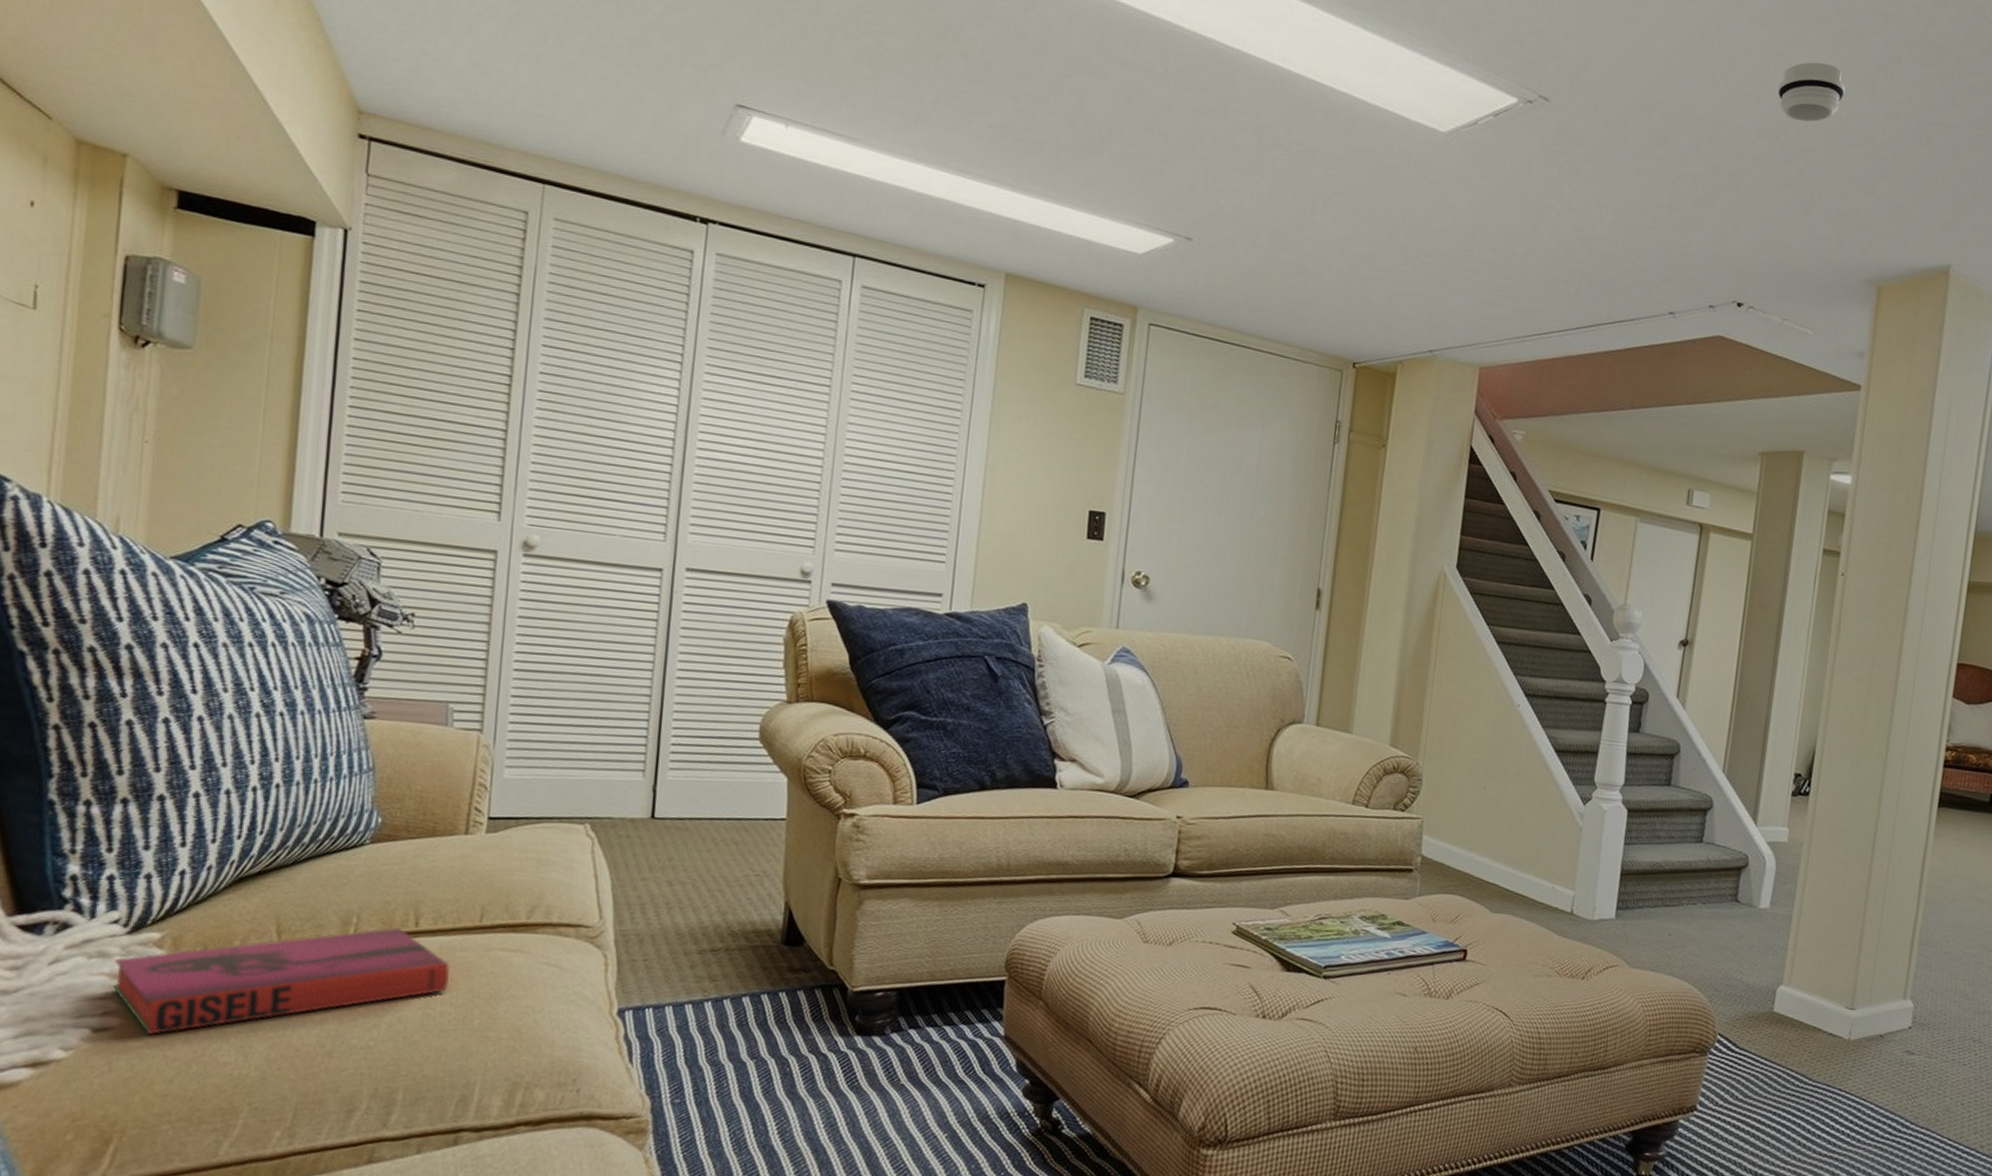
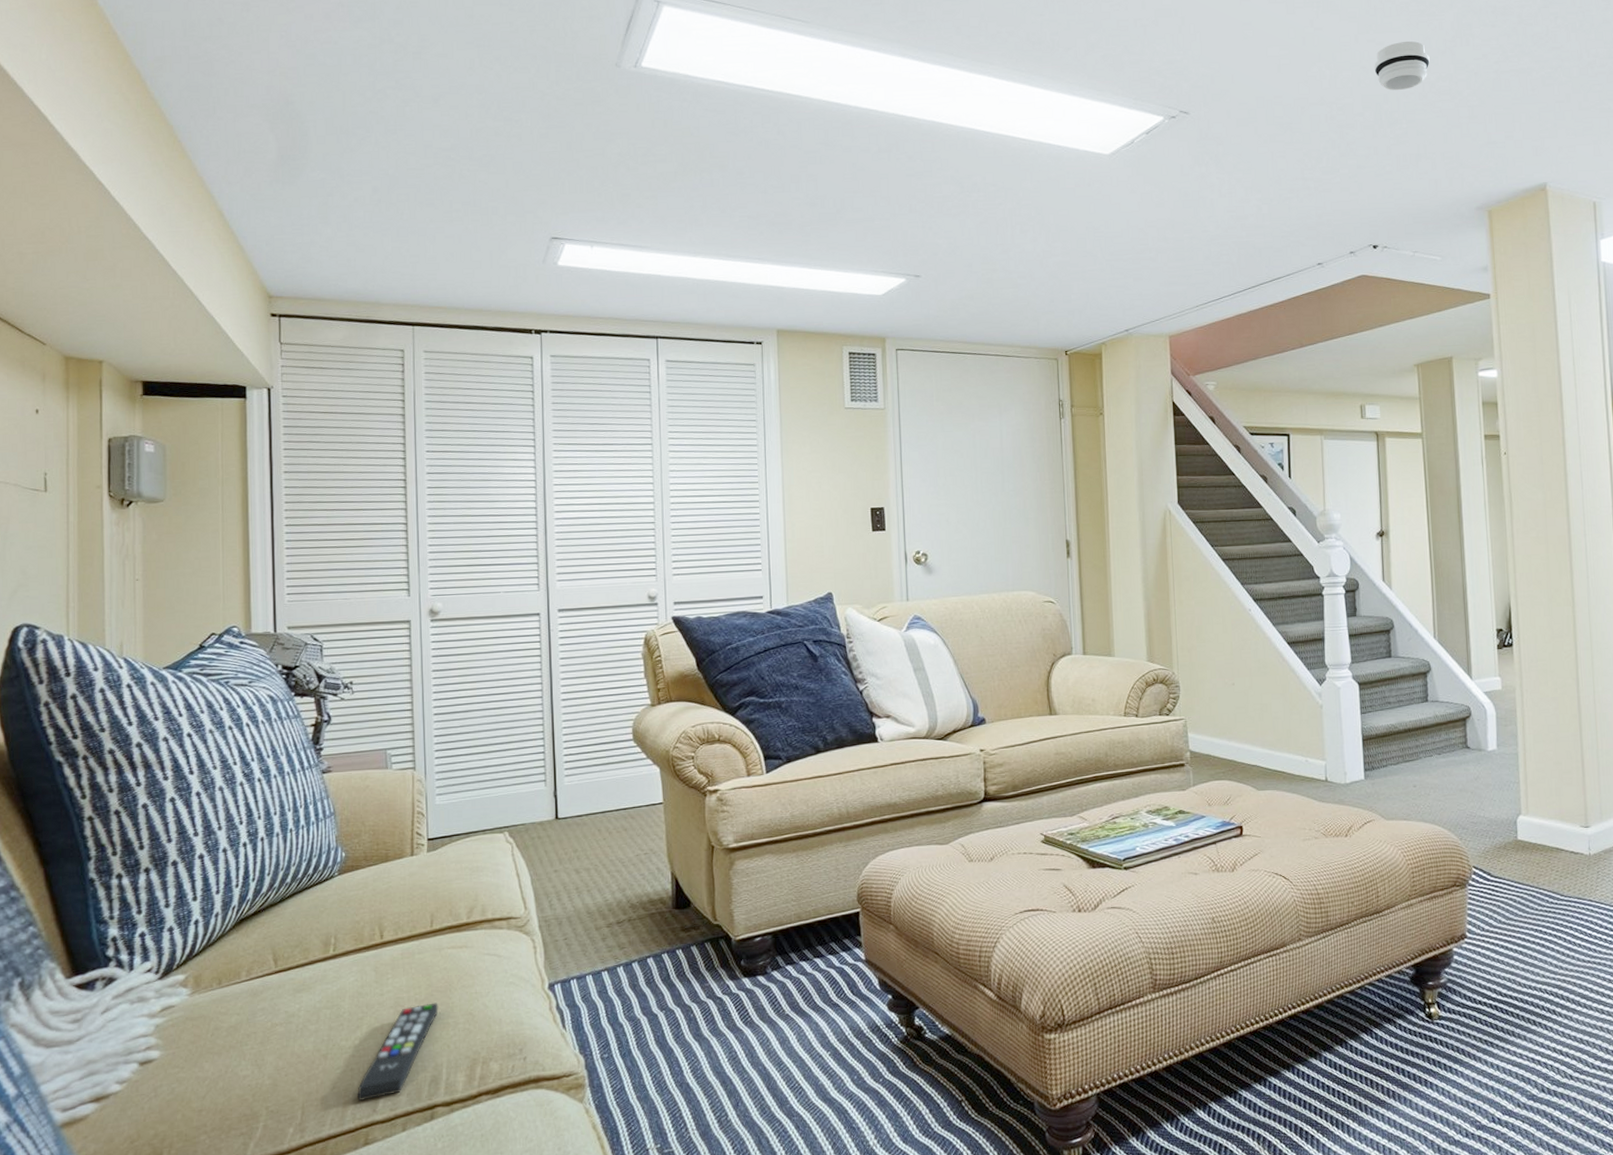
hardback book: present [112,927,450,1035] -> none [151,941,412,1062]
remote control: none [365,1010,479,1112] -> present [357,1002,439,1102]

